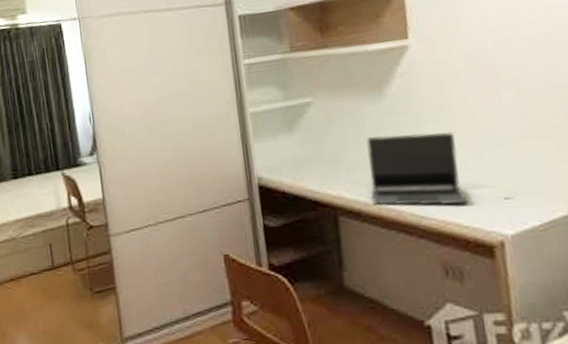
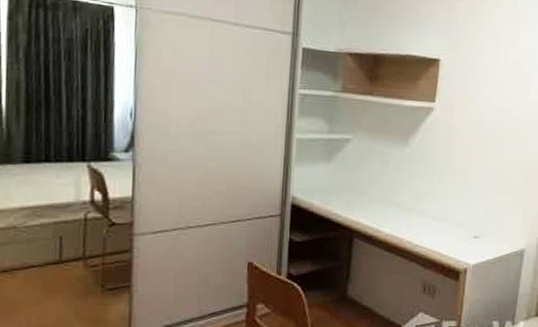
laptop: present [366,132,468,207] -> none [382,176,451,239]

